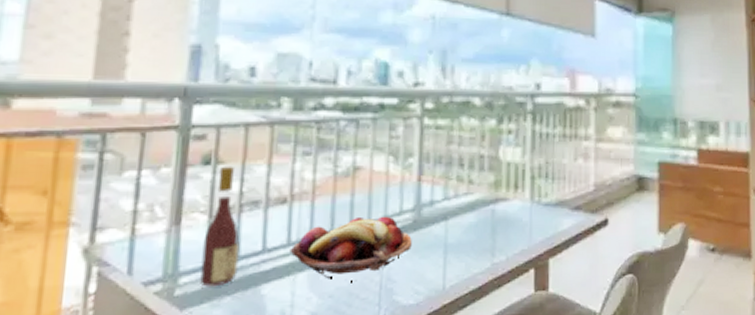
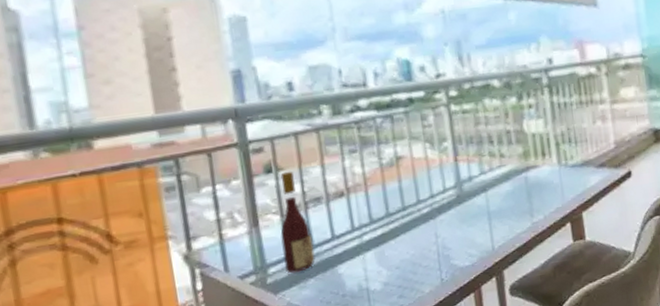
fruit basket: present [290,216,412,280] -> none [355,195,459,255]

